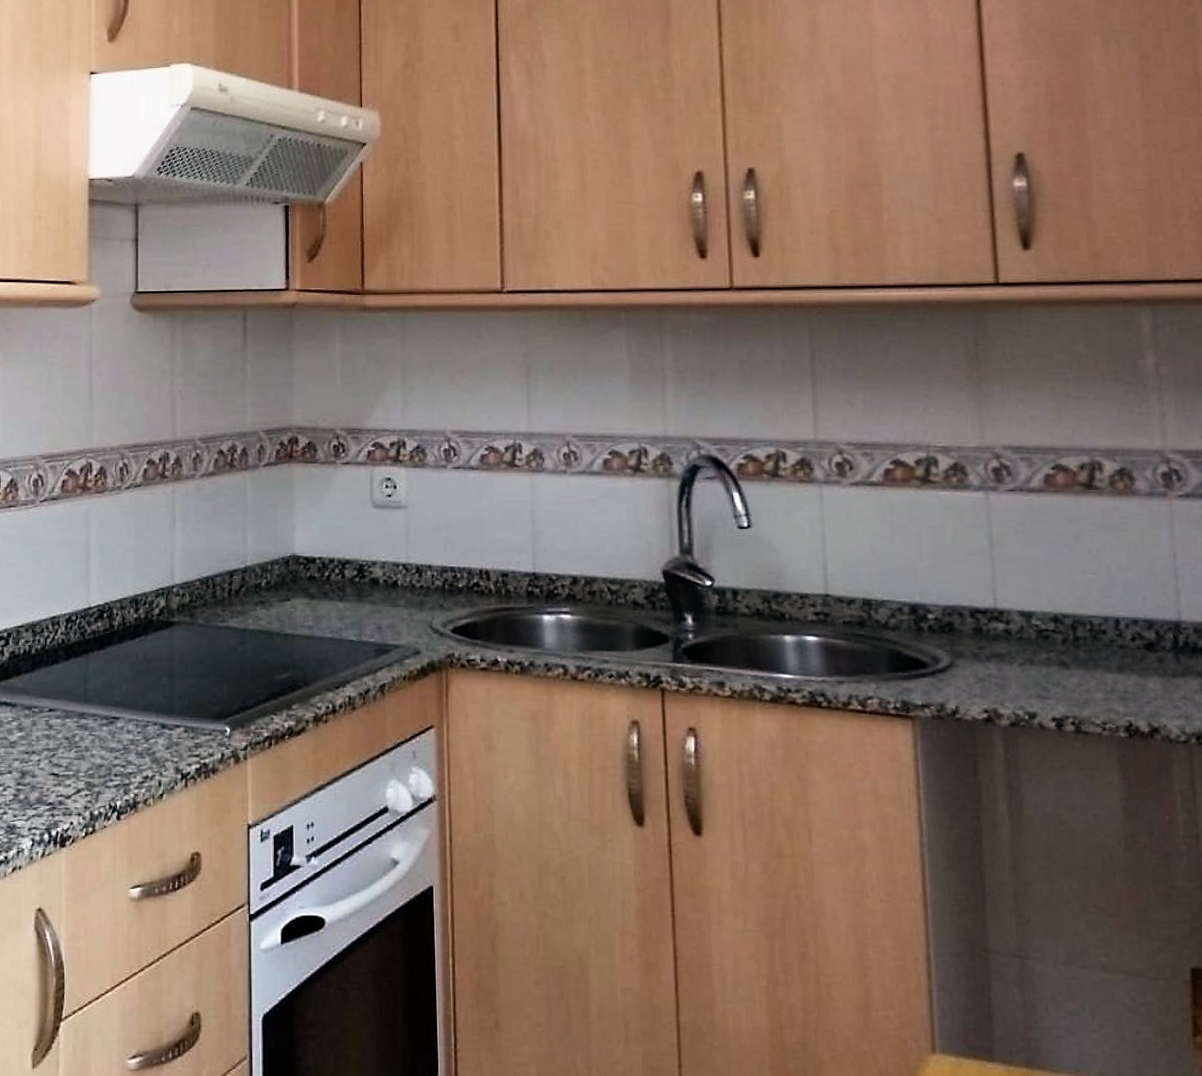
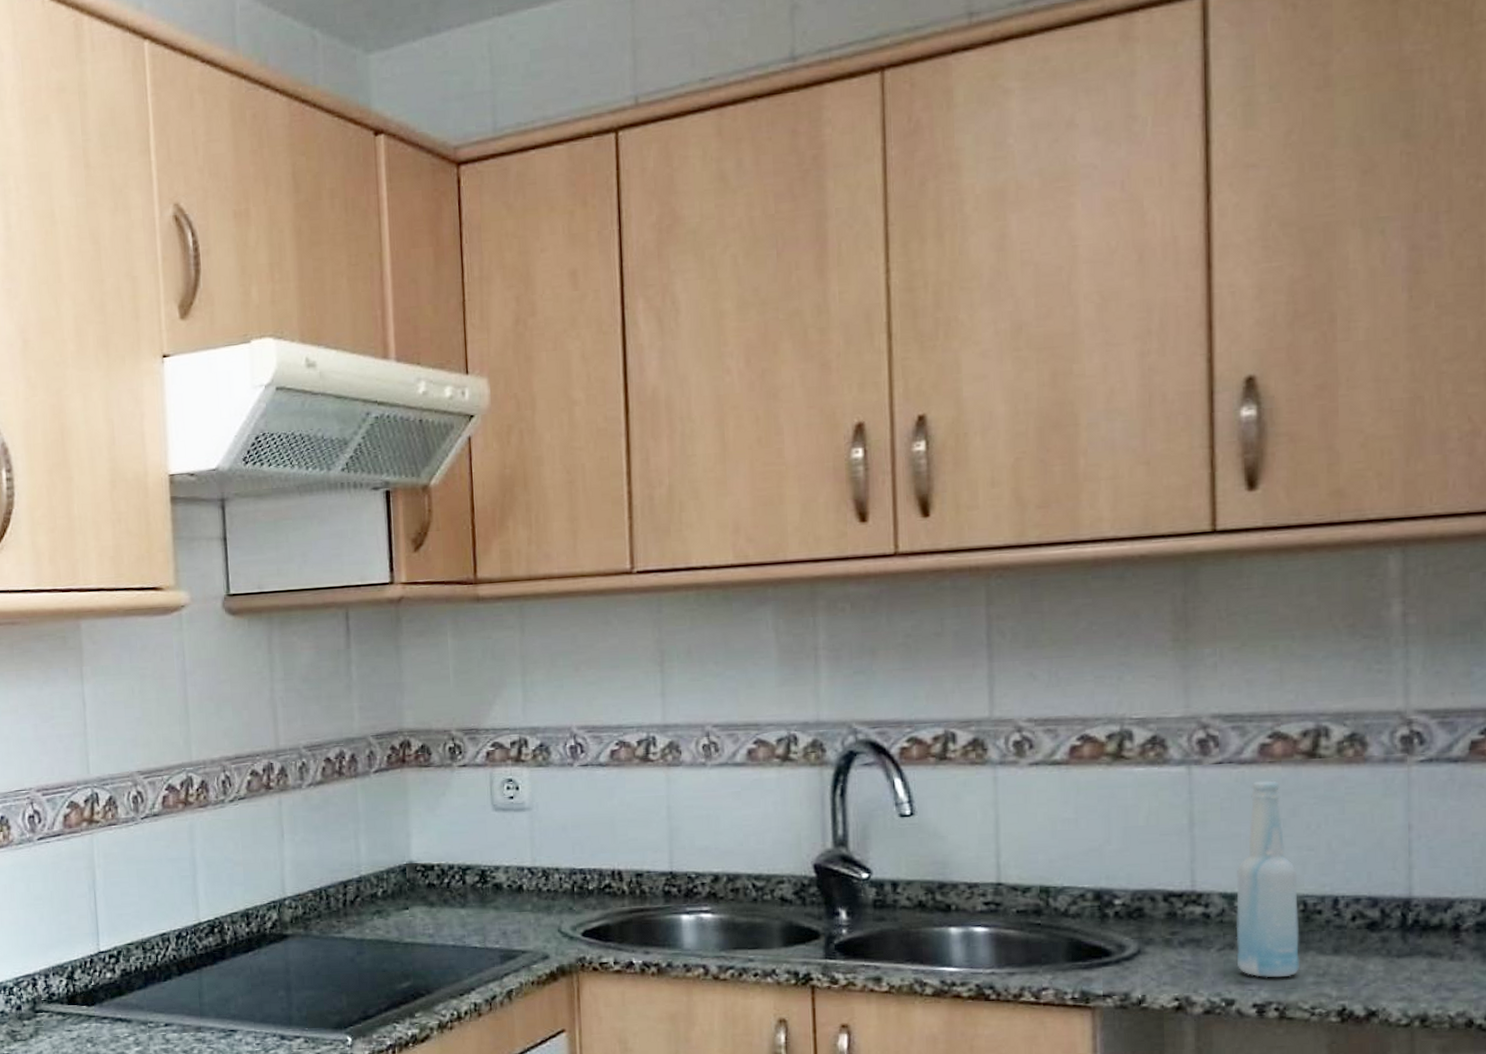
bottle: none [1032,508,1090,693] -> present [1236,780,1299,978]

